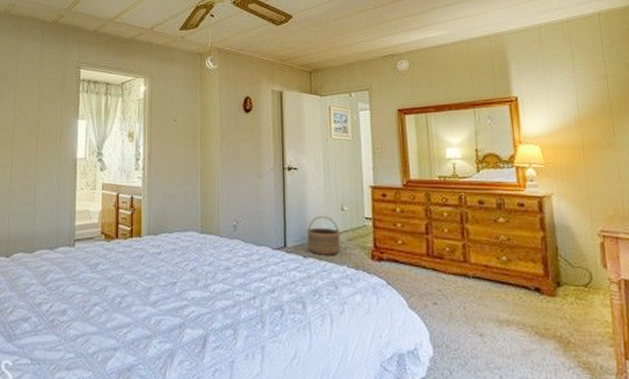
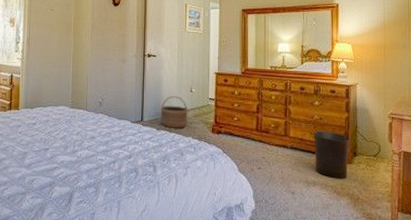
waste bin: none [501,255,552,317] -> present [313,131,350,179]

